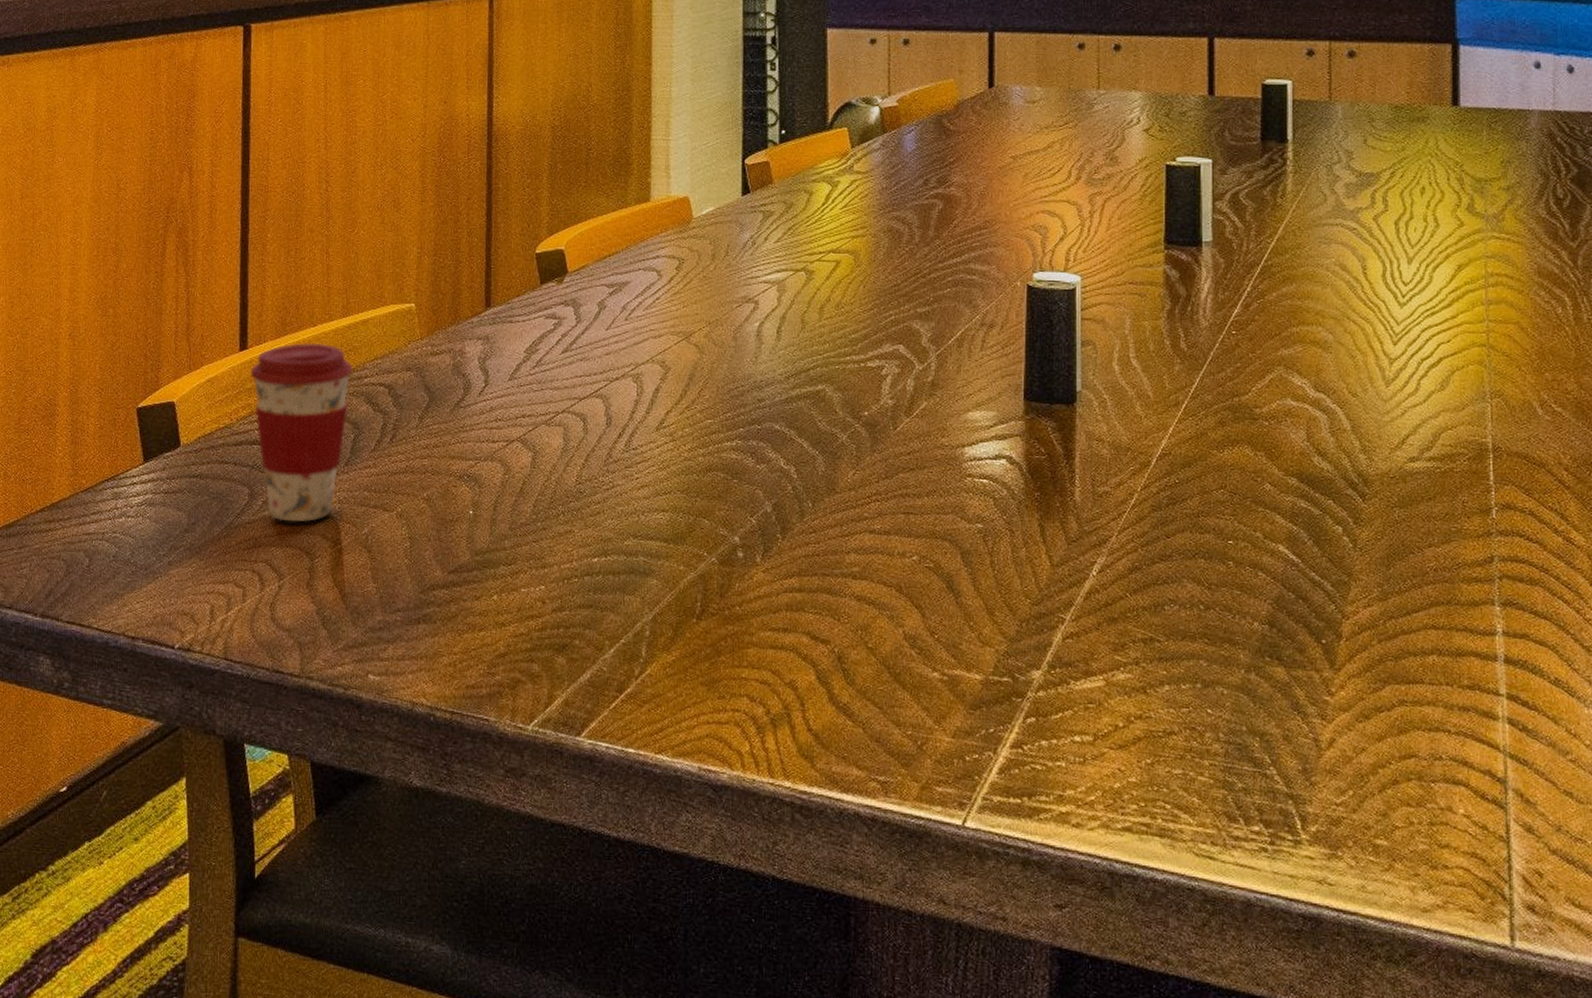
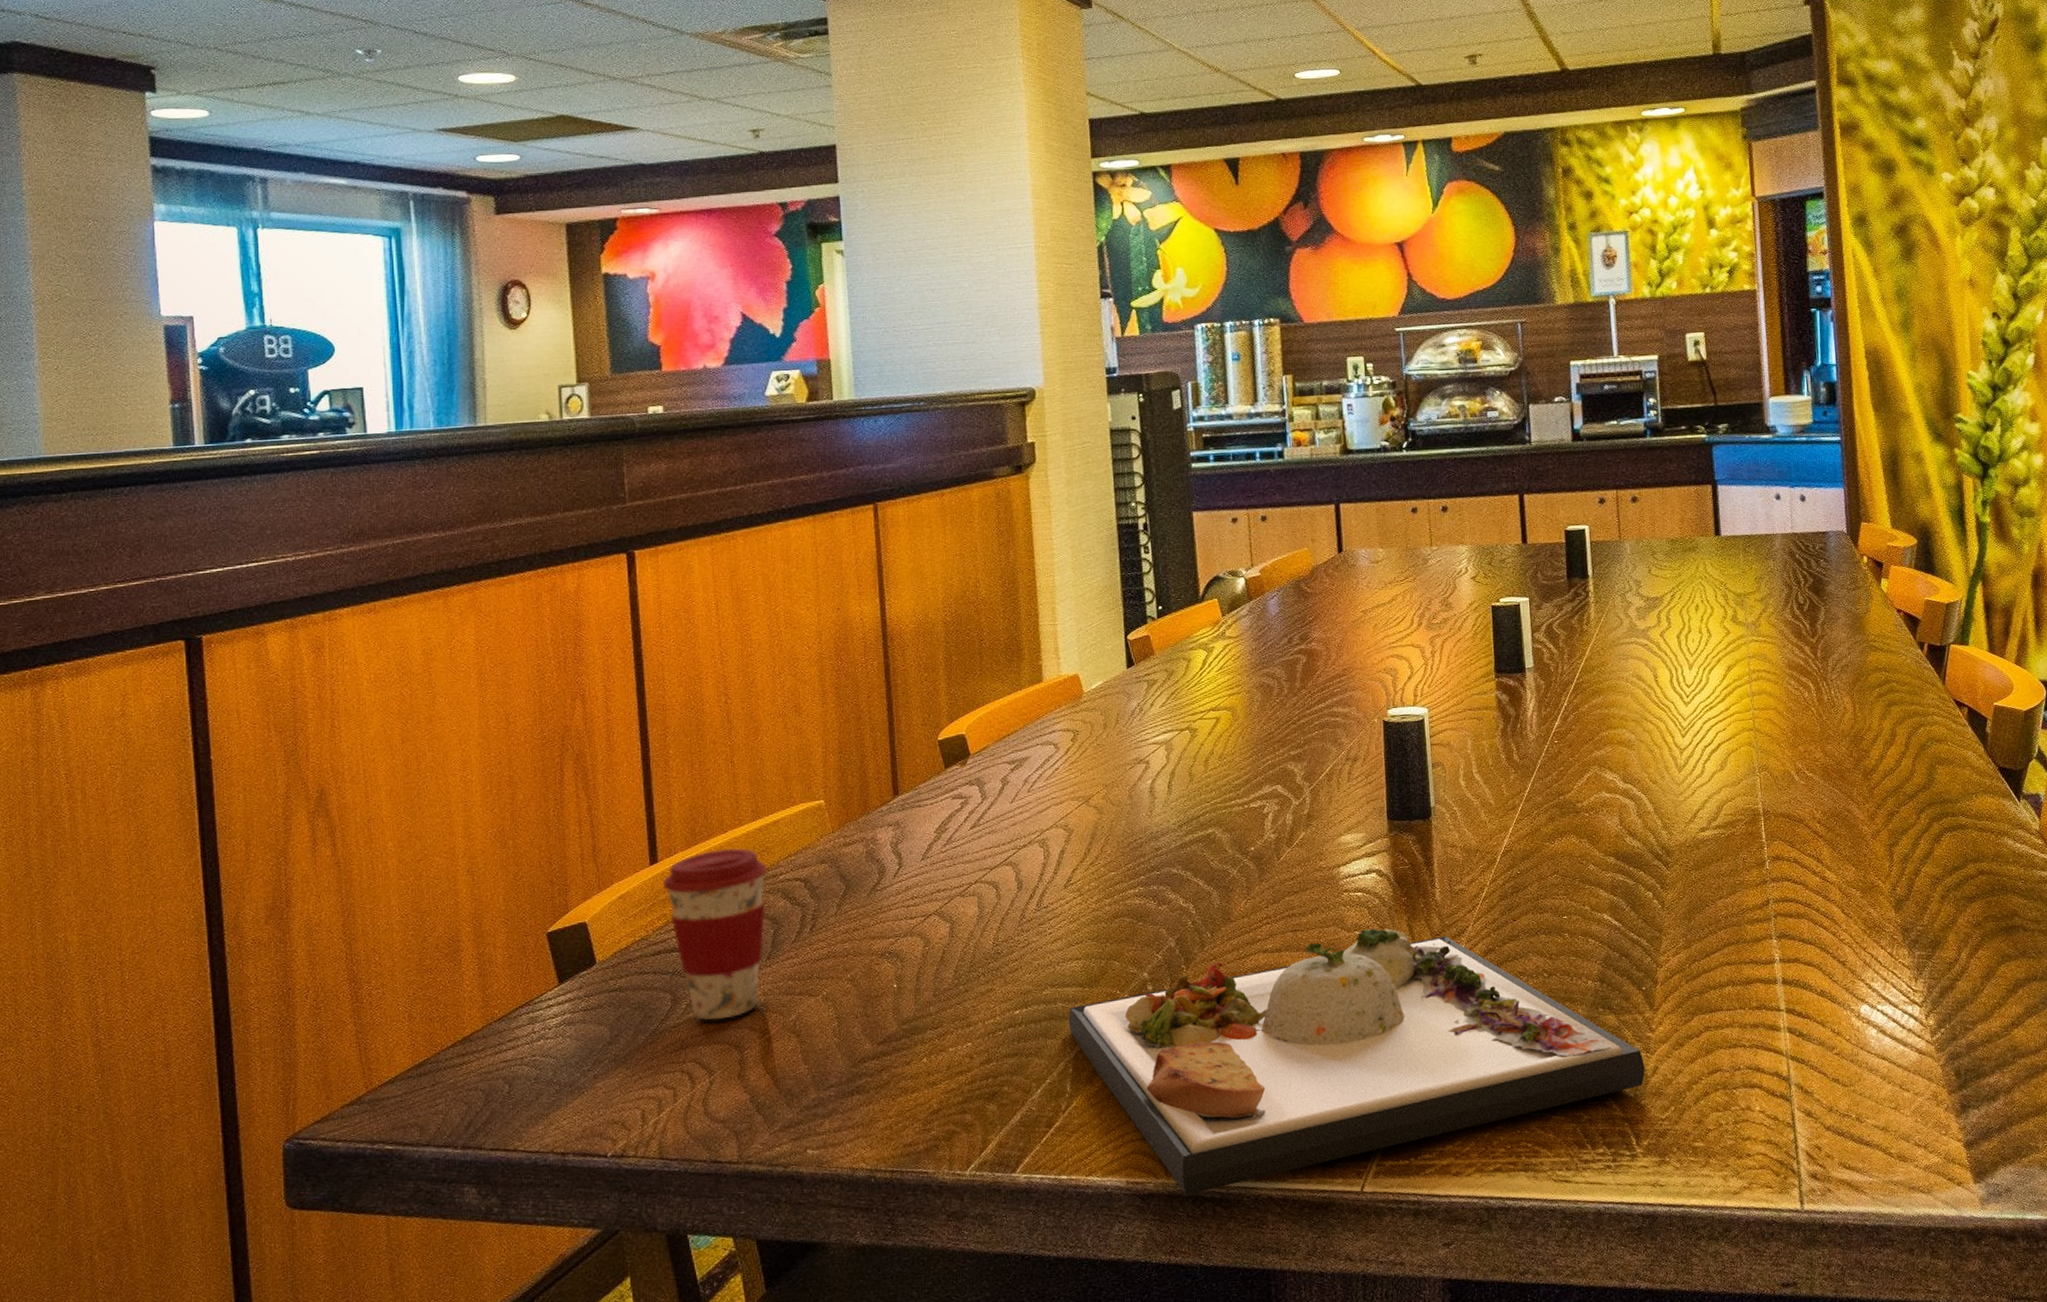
dinner plate: none [649,523,1319,795] -> present [1068,928,1645,1196]

